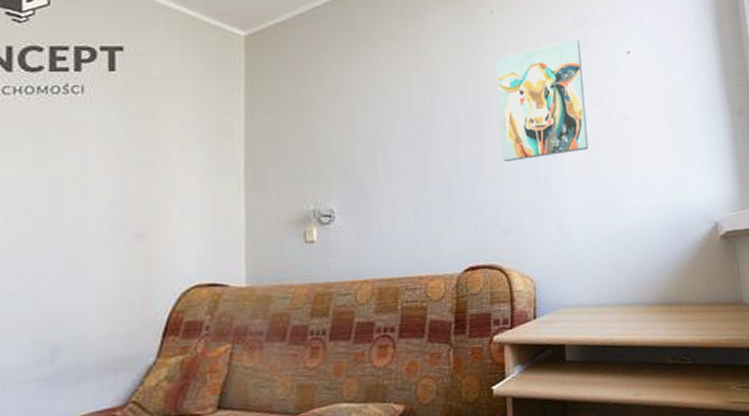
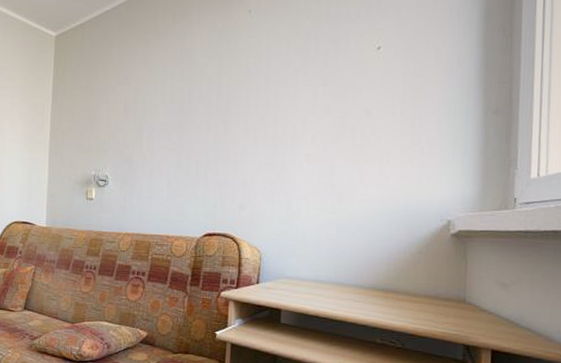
wall art: present [496,38,589,162] -> none [245,35,330,148]

